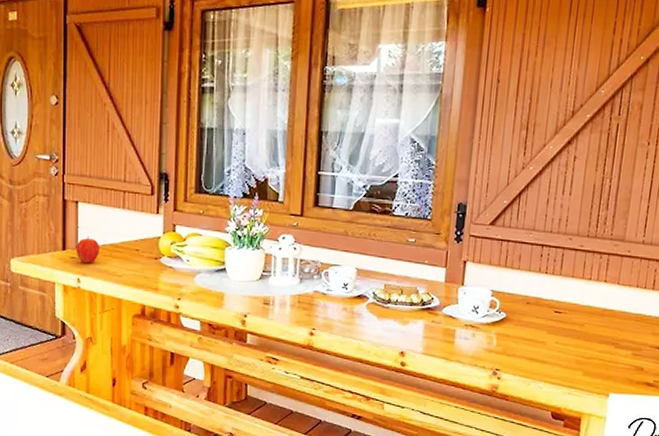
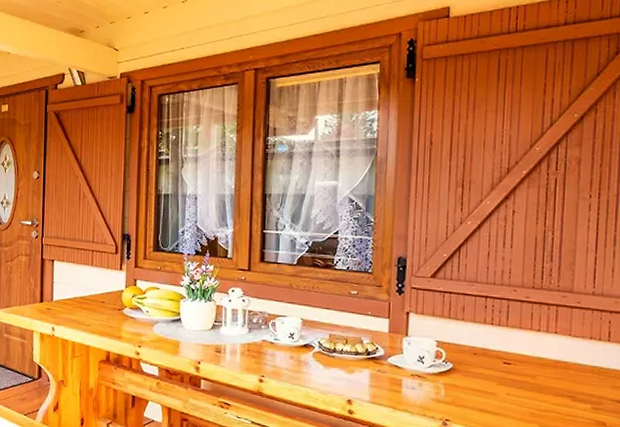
apple: present [75,236,99,264] -> none [51,290,71,314]

